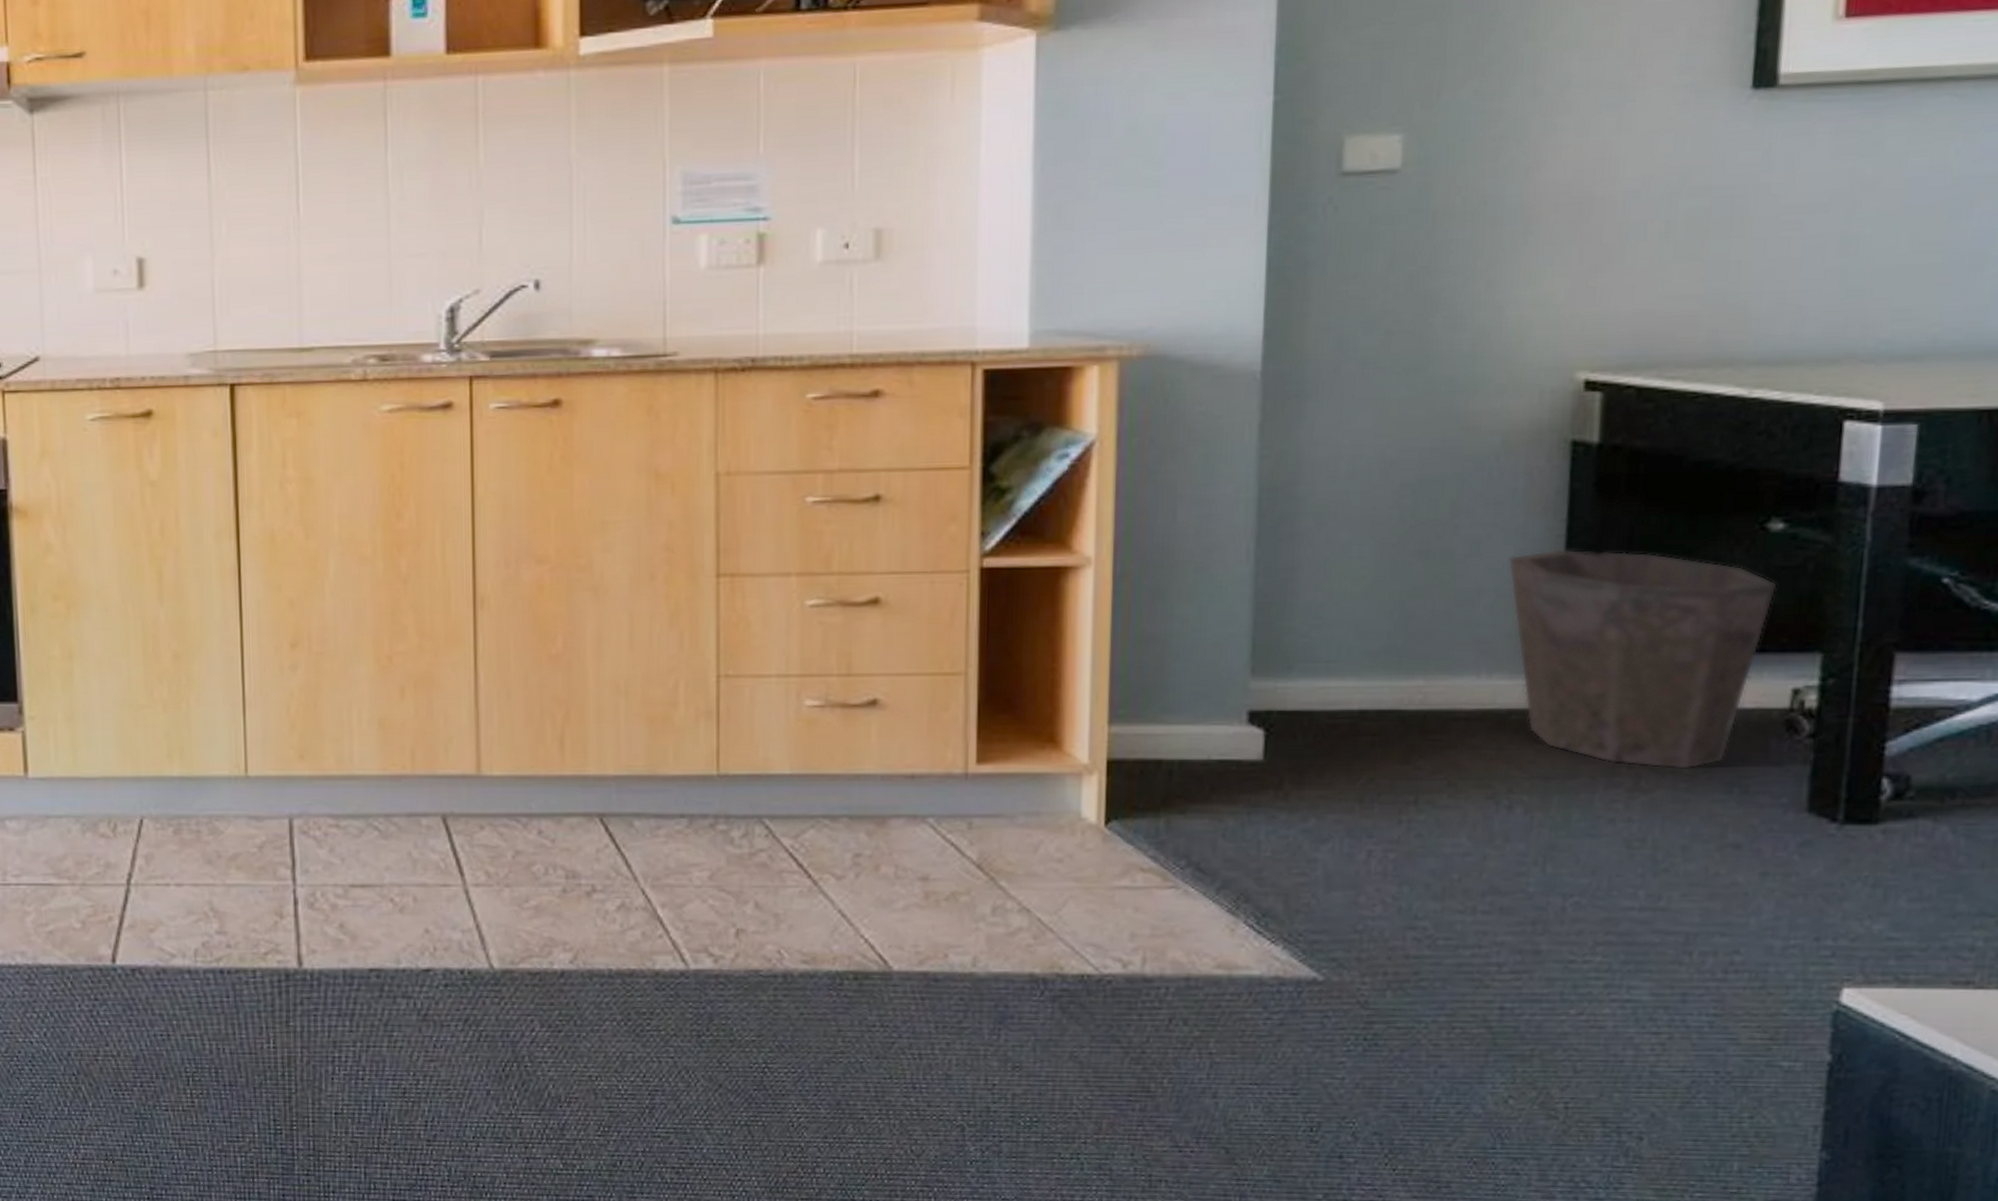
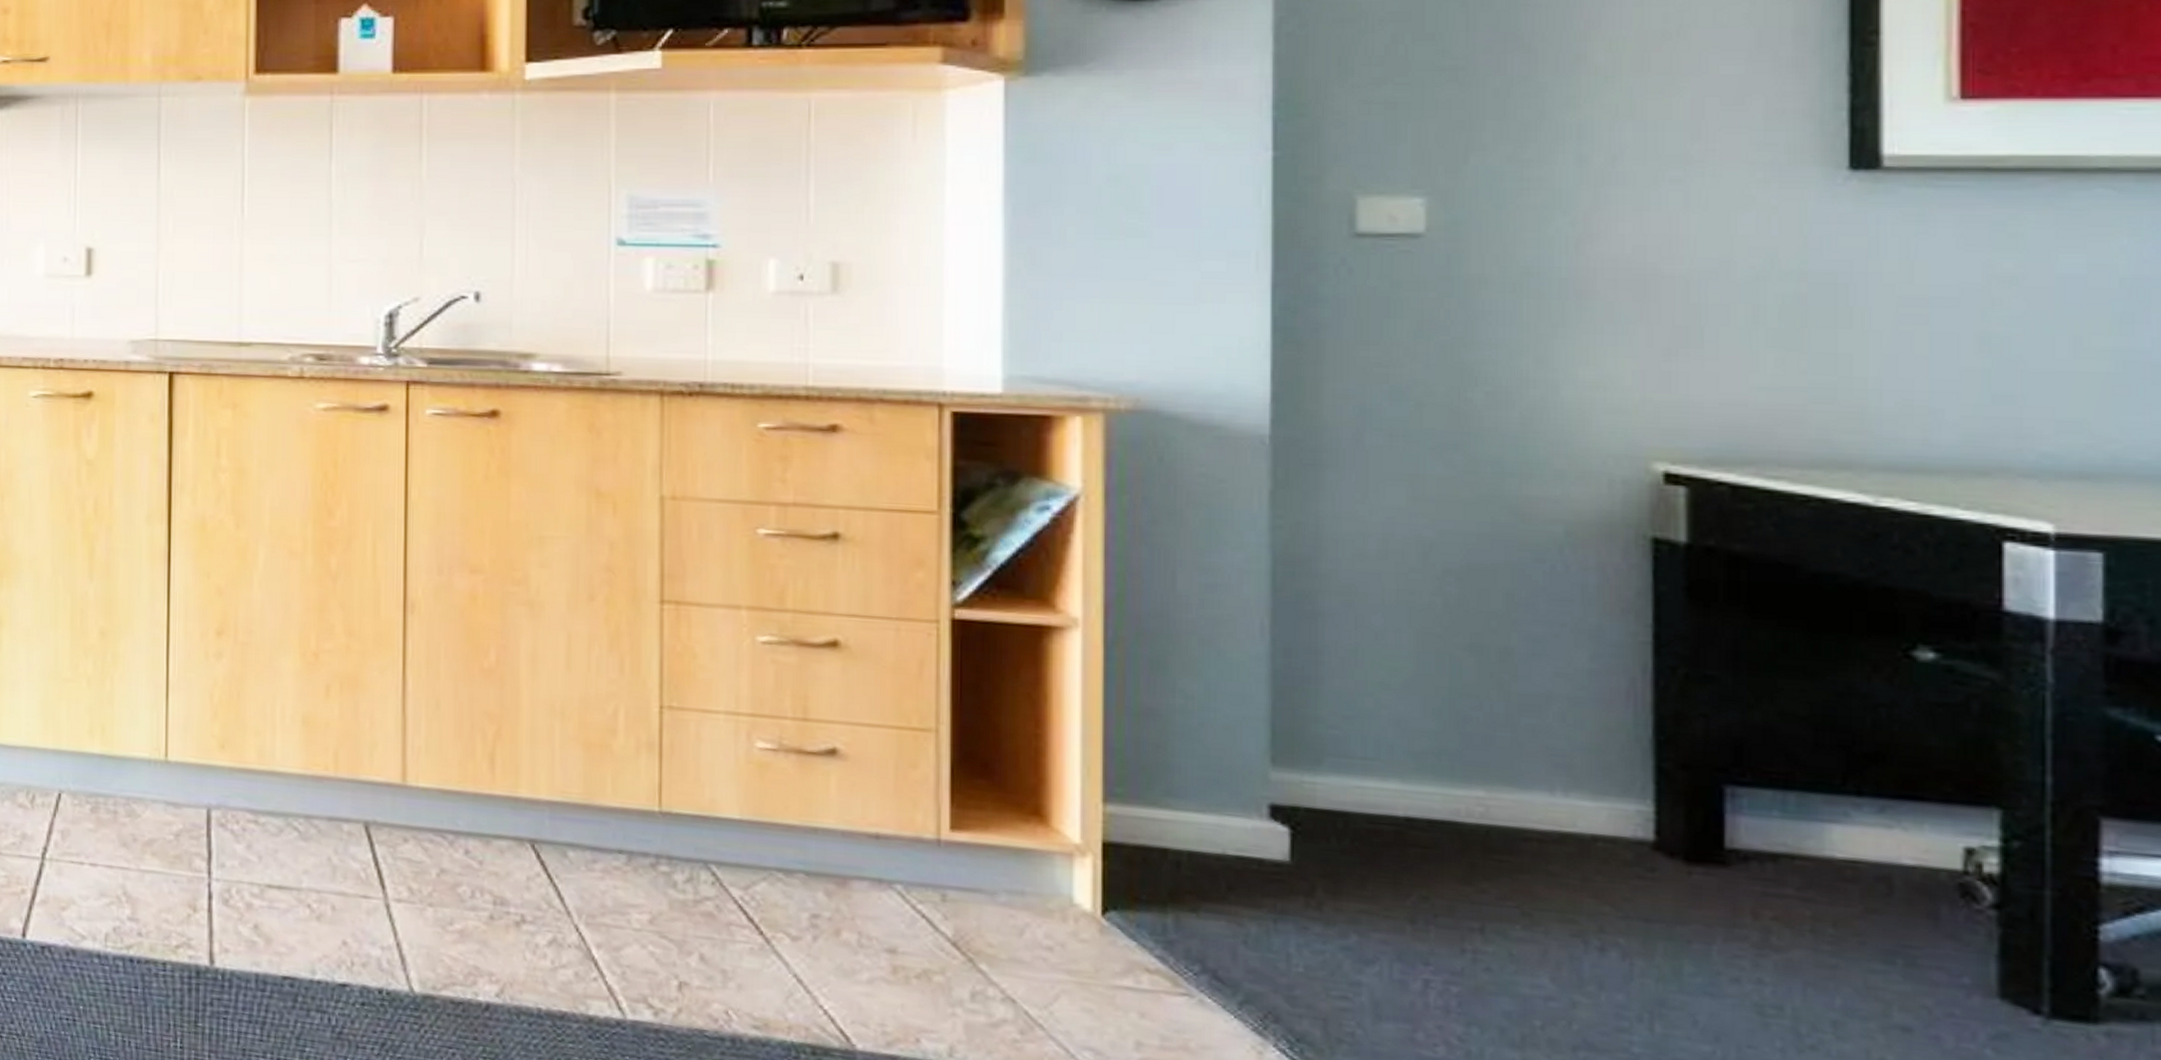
waste bin: present [1507,549,1777,770] -> none [1581,657,1932,930]

